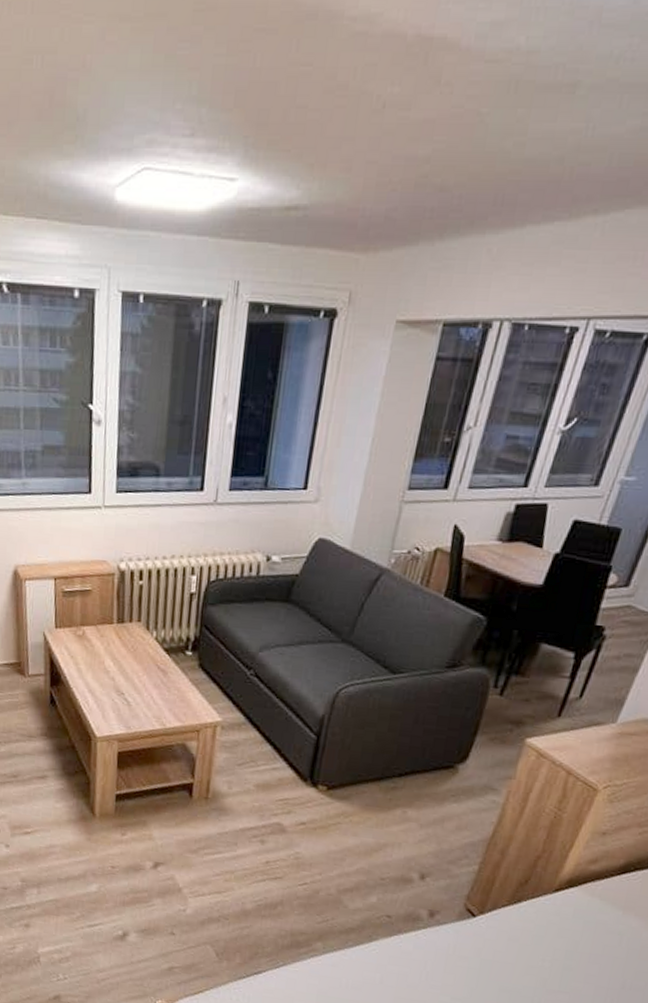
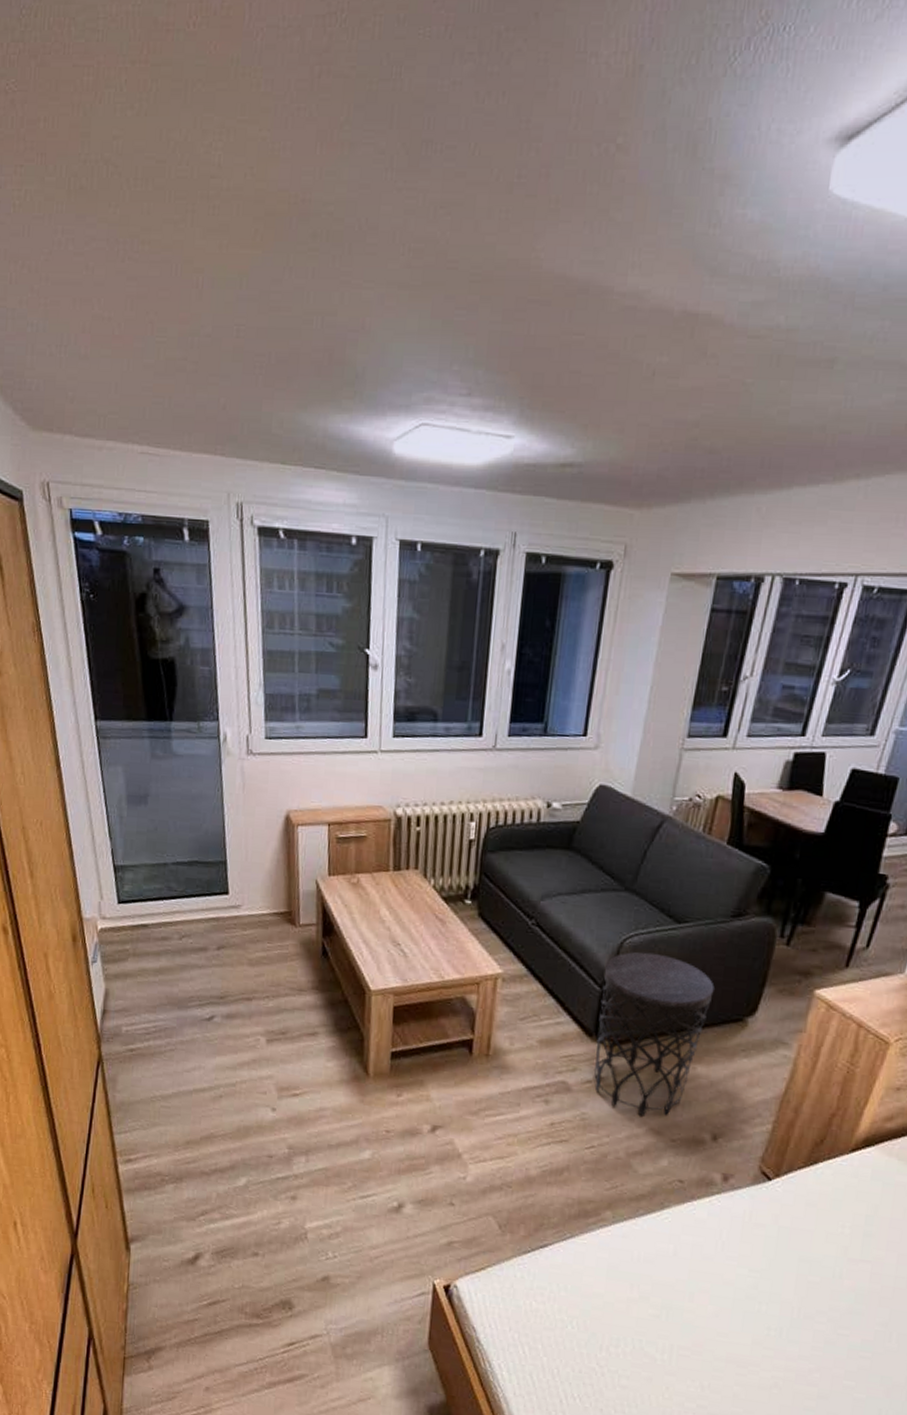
side table: none [307,701,427,858] -> present [593,951,715,1118]

